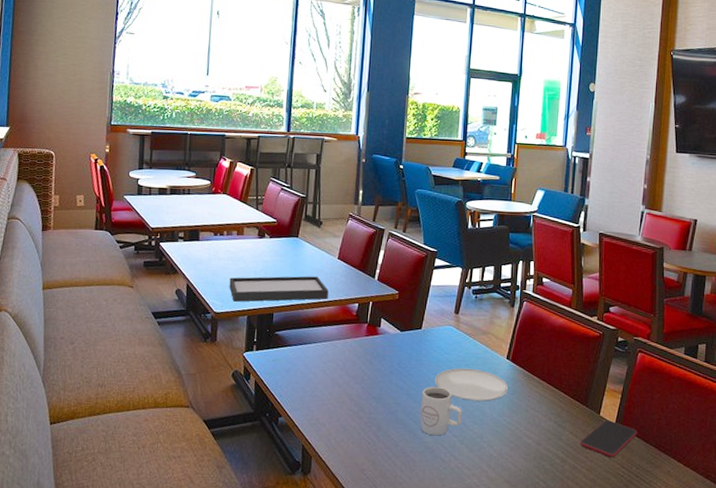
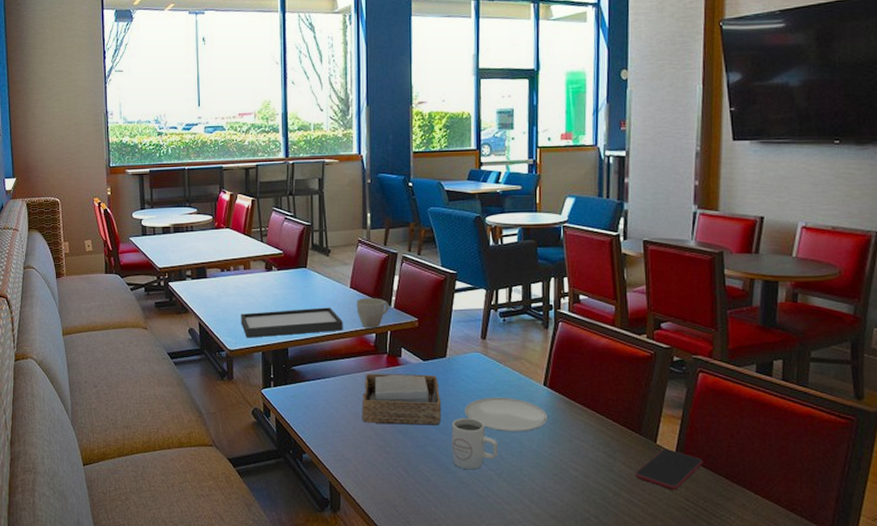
napkin holder: none [339,341,414,393] -> present [362,374,442,426]
cup: none [342,269,373,299] -> present [356,297,389,328]

